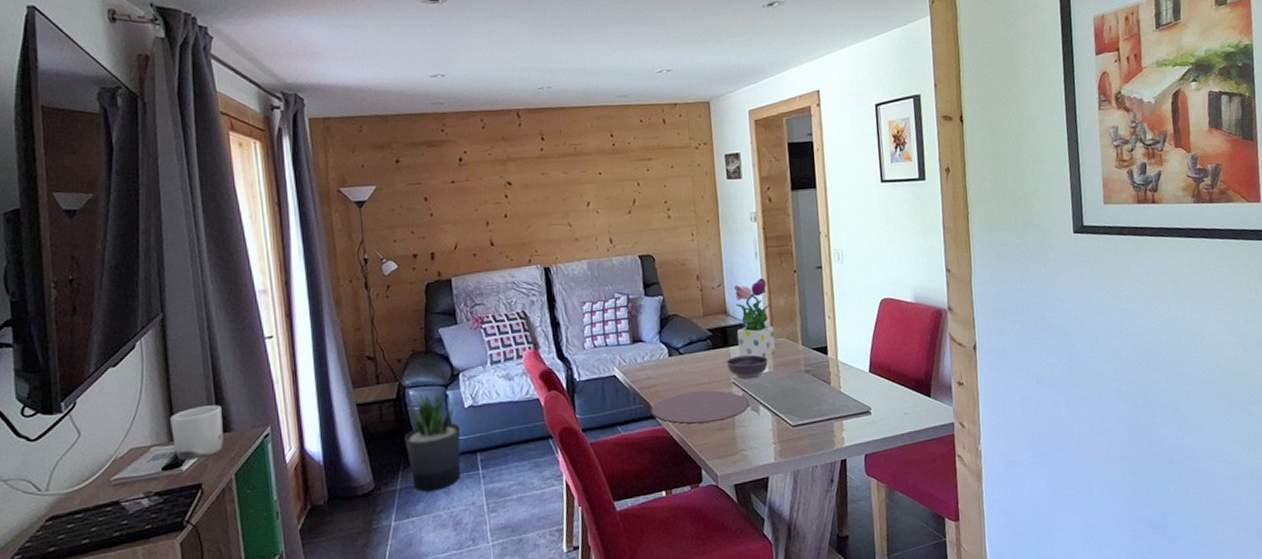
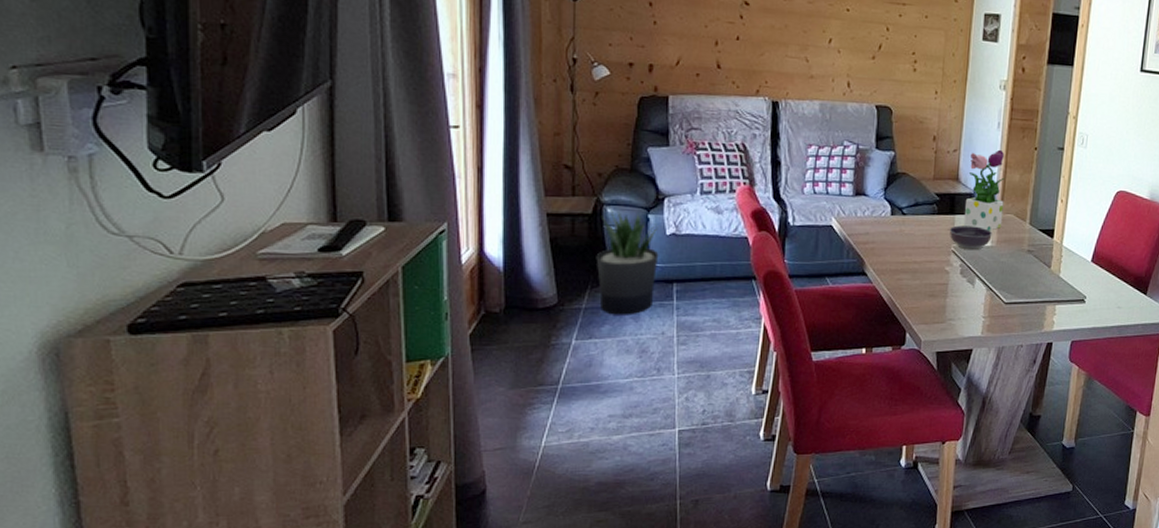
mug: present [170,404,224,461] -> none [332,189,394,245]
placemat: present [651,390,749,424] -> none [864,254,965,287]

